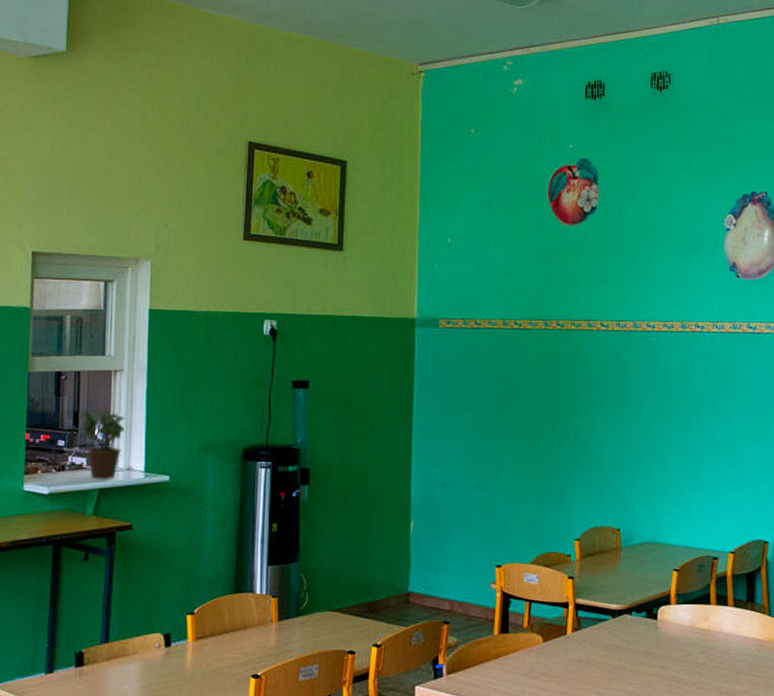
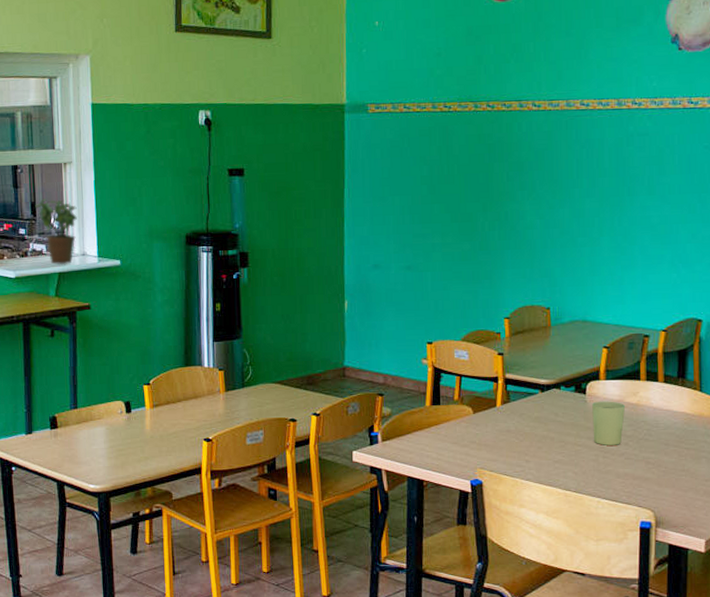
cup: none [664,627,697,675] -> present [592,401,626,445]

